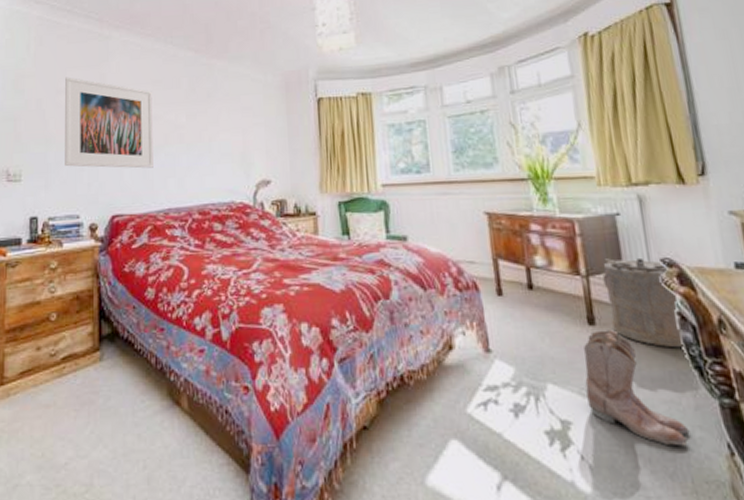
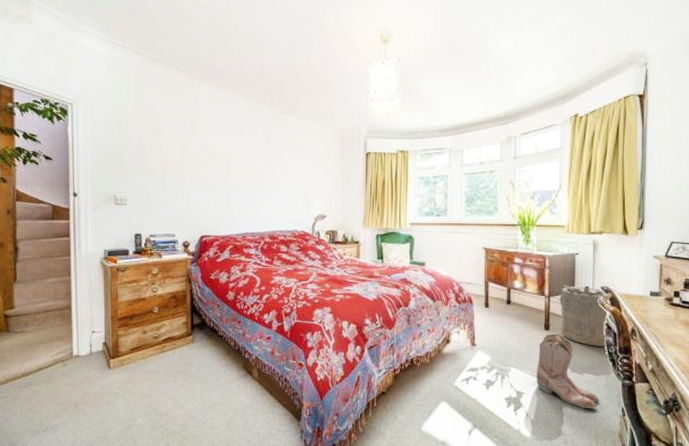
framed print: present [65,77,154,169] -> none [161,120,234,200]

